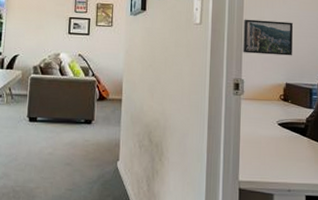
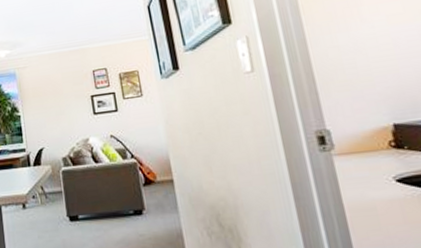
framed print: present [243,19,293,56] -> none [310,43,393,96]

